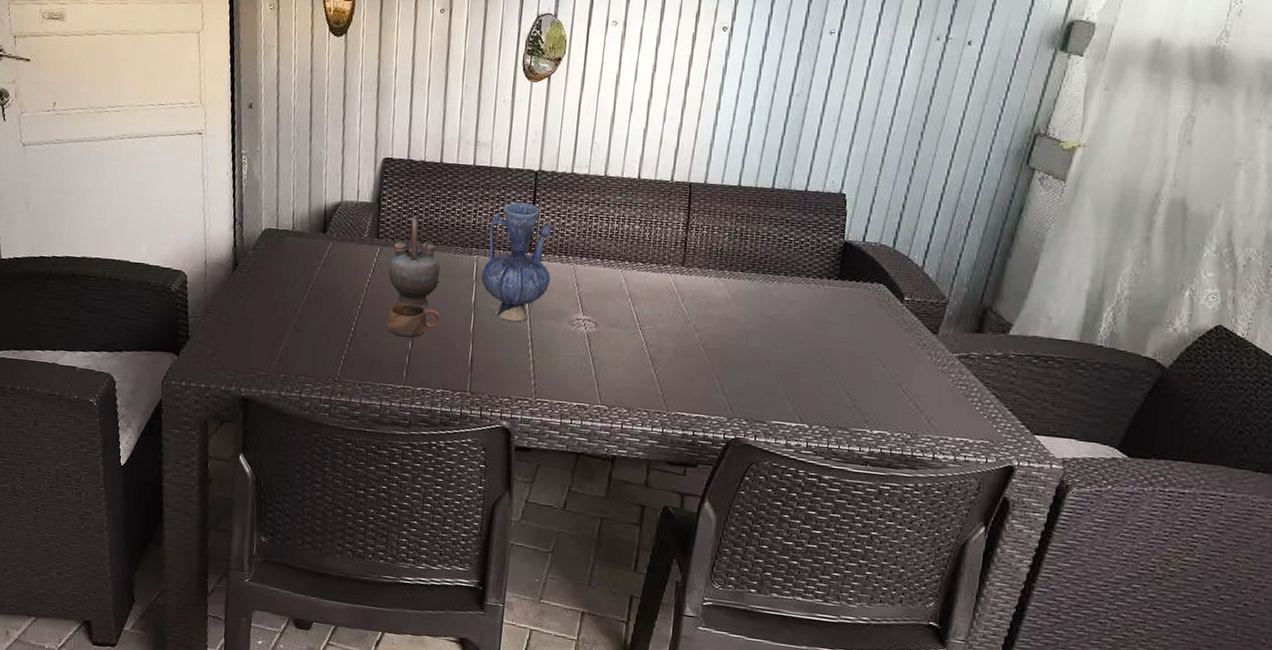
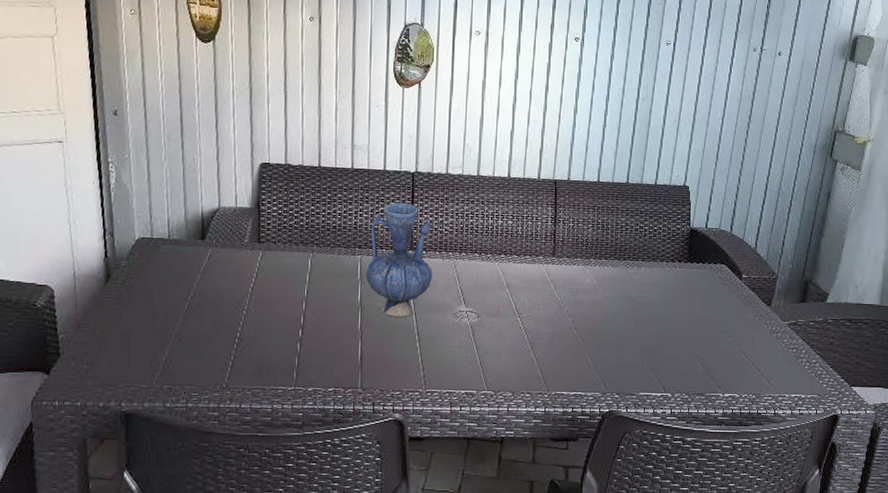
cup: present [386,303,441,338] -> none [273,306,328,339]
teapot: present [388,218,441,309] -> none [272,221,325,310]

